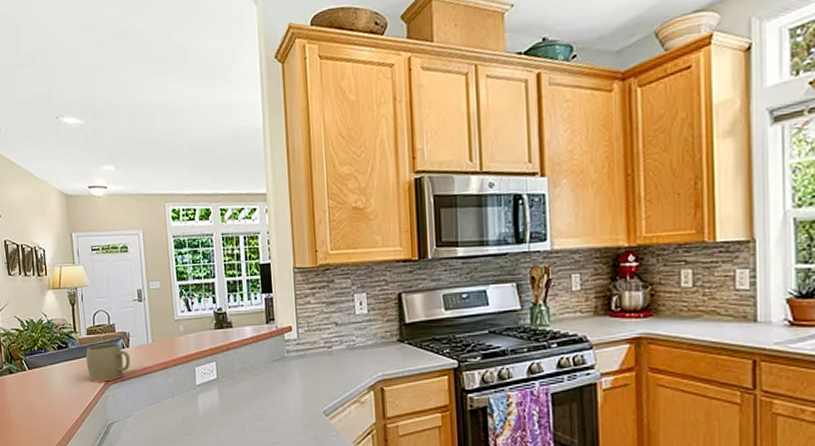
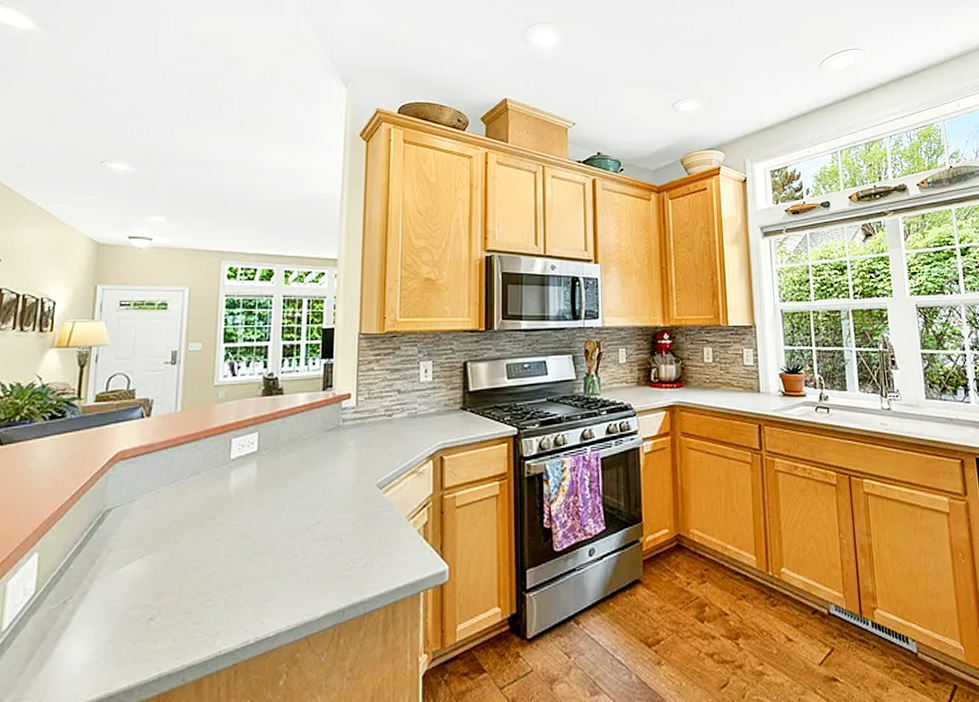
mug: present [85,342,130,382] -> none [87,411,149,459]

